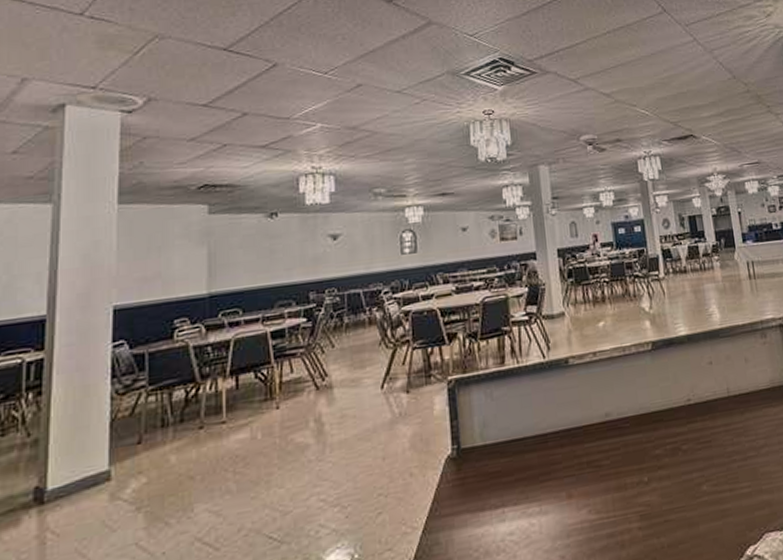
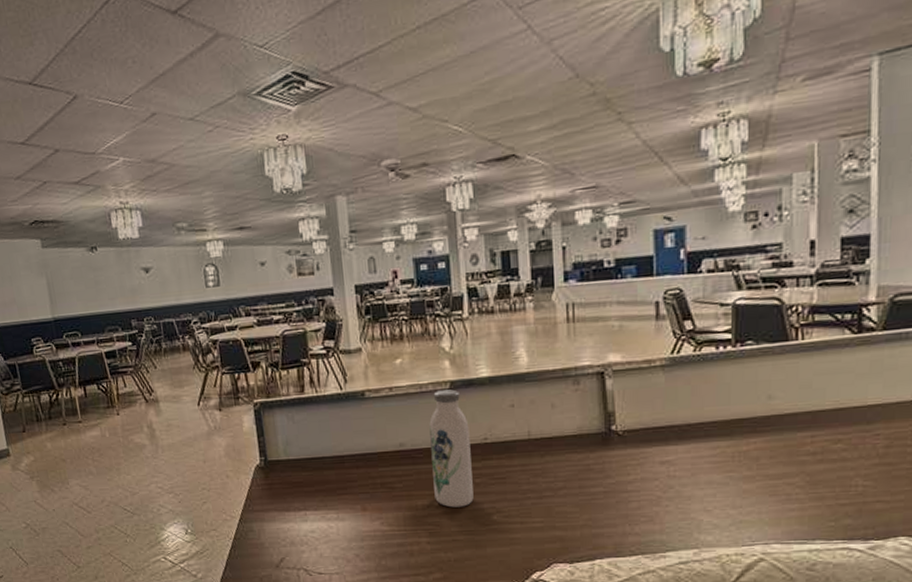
water bottle: none [634,350,682,482] -> present [429,389,474,508]

